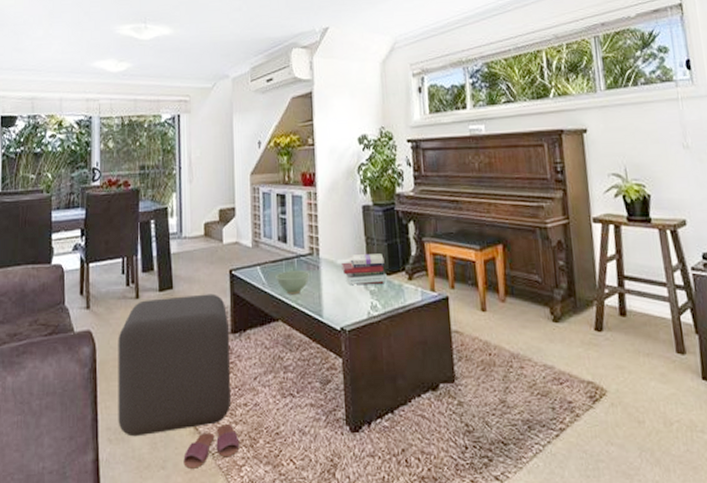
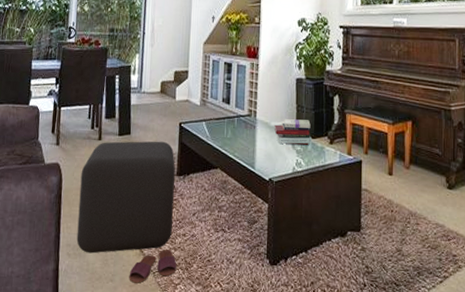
bowl: present [275,270,311,295] -> none [218,128,248,148]

